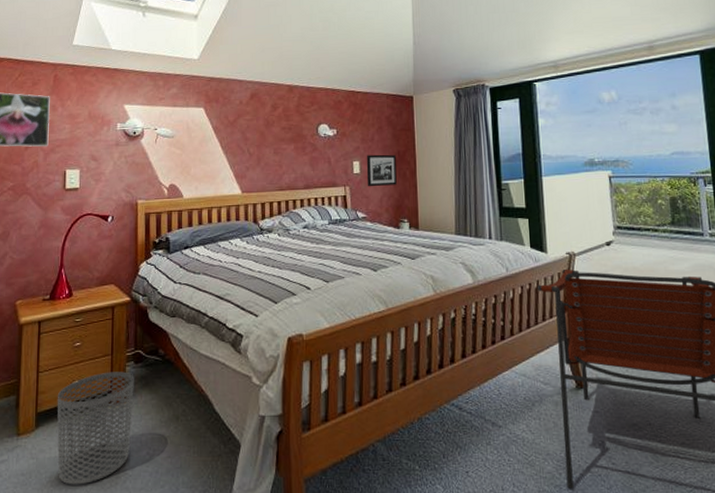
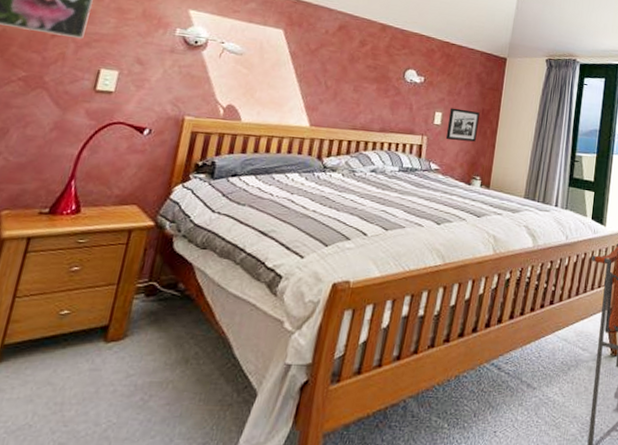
waste bin: present [57,371,134,485] -> none [17,303,142,433]

